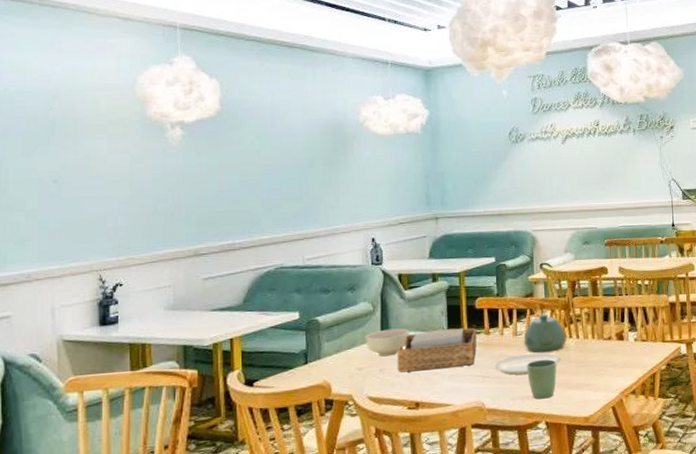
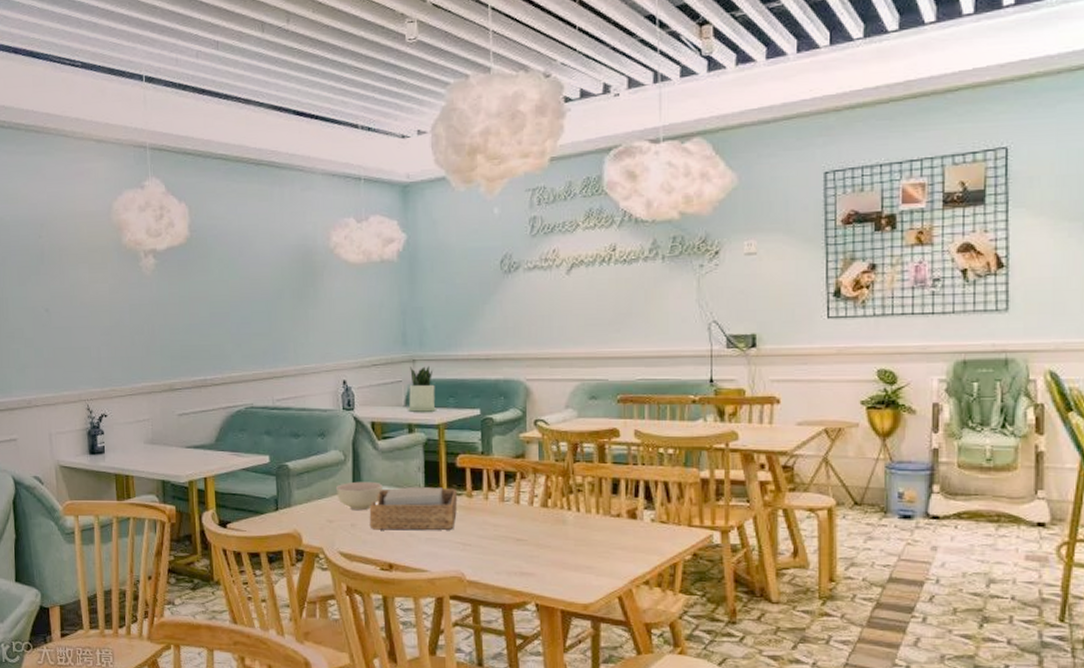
planter: none [431,222,458,263] -> present [407,366,437,412]
plate: present [494,353,561,375] -> none [477,524,557,548]
teapot: present [523,313,567,353] -> none [512,479,565,525]
cup: present [527,359,557,399] -> none [515,533,551,577]

